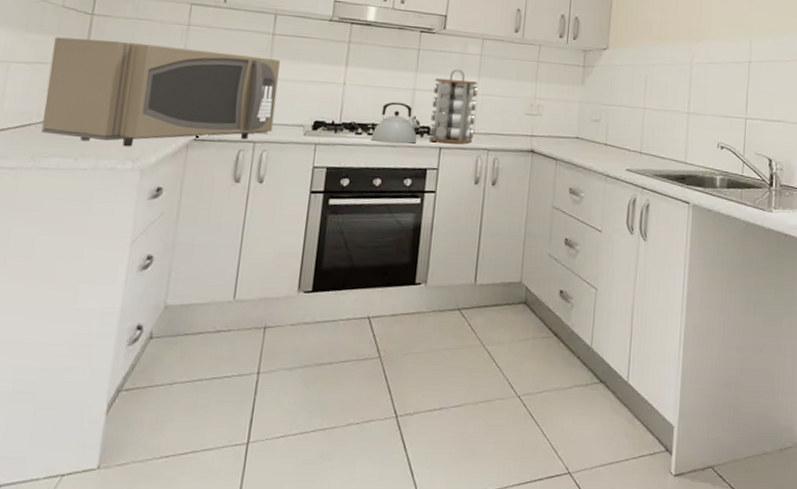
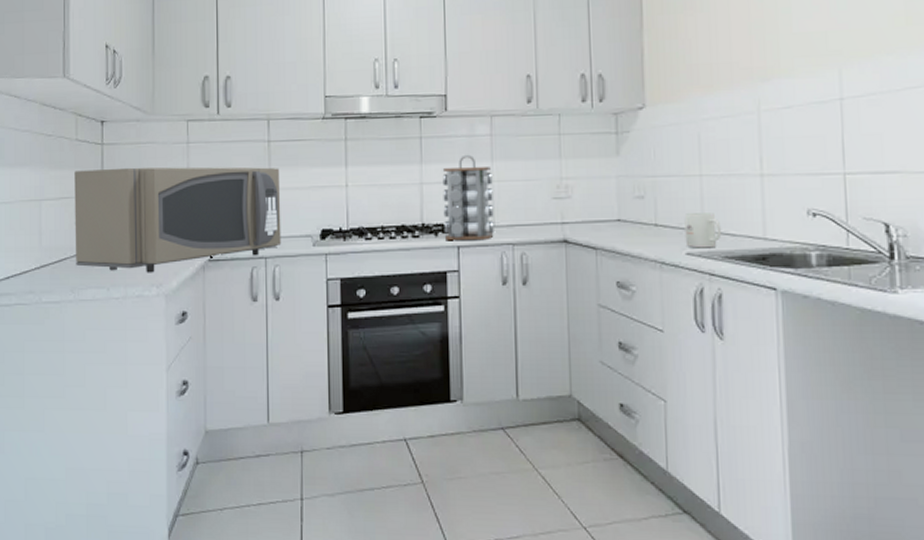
kettle: present [370,102,421,145] -> none [382,200,433,247]
mug: none [626,137,655,167] -> present [684,213,722,249]

